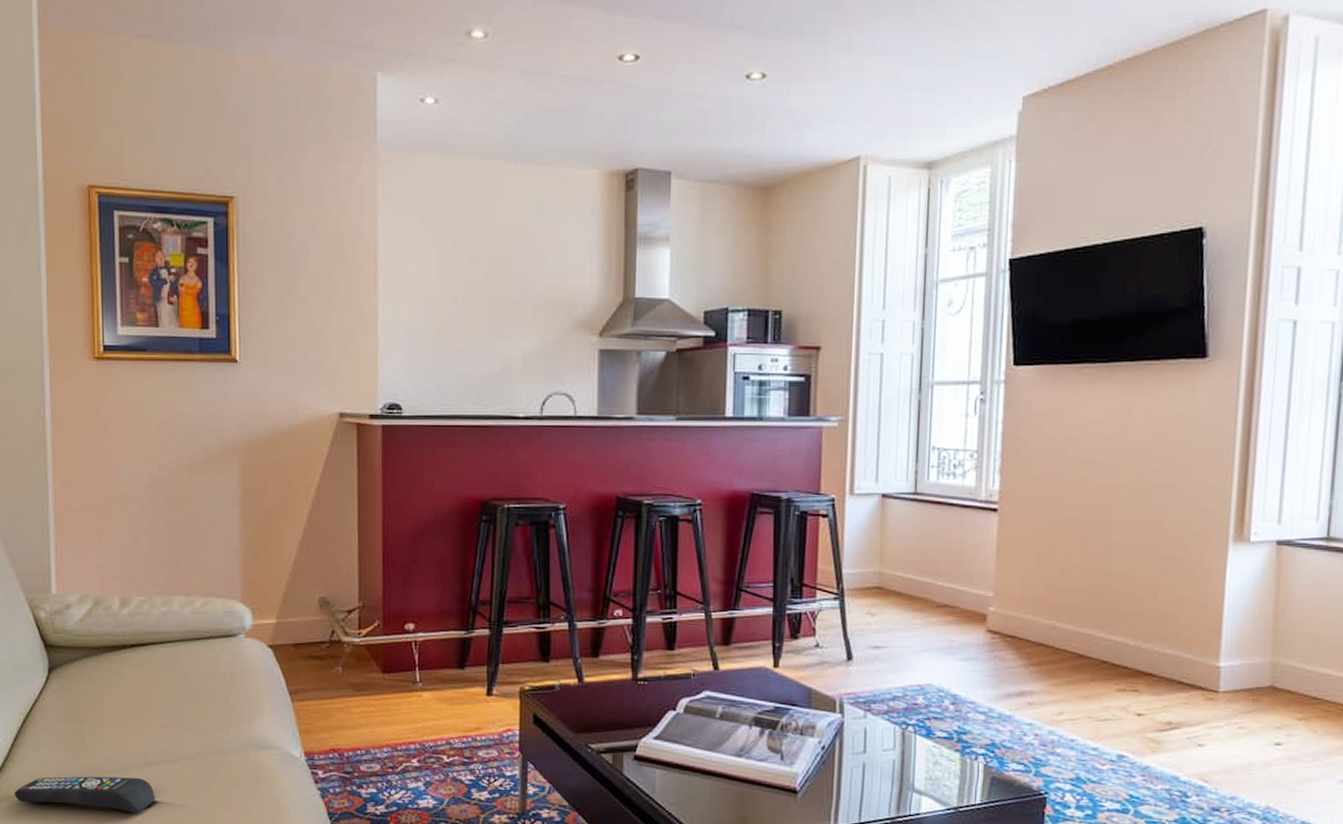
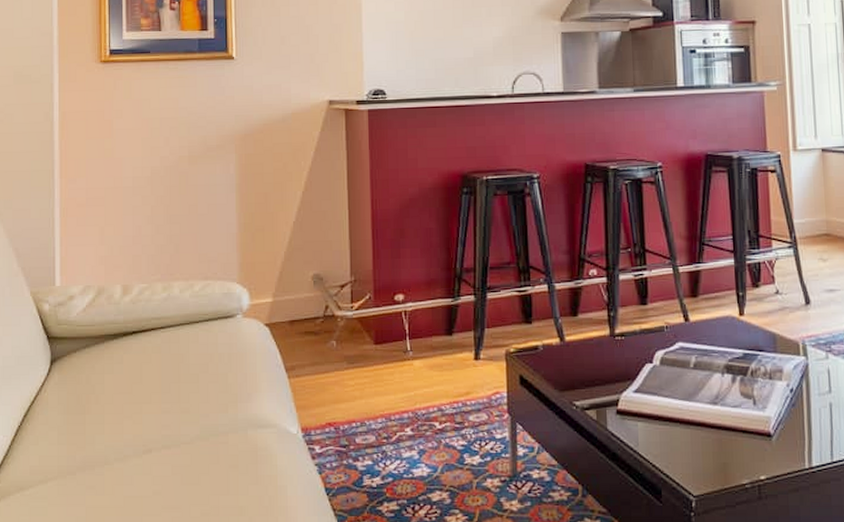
remote control: present [14,776,155,814] -> none [13,466,154,503]

